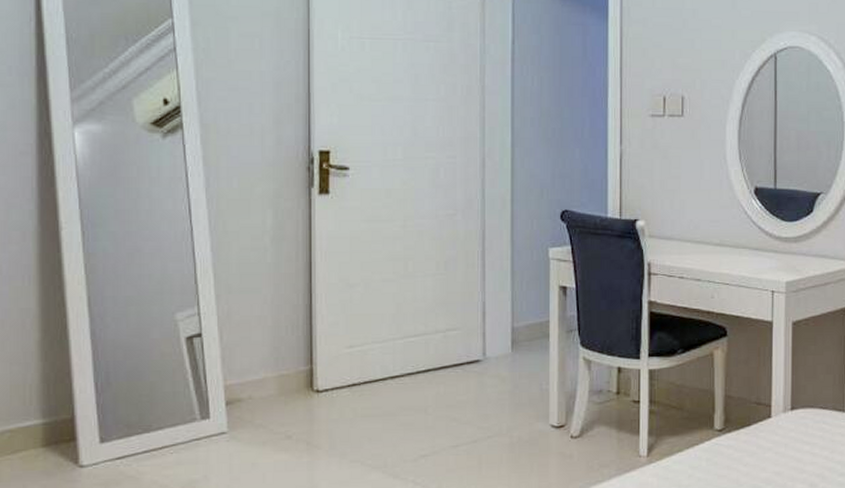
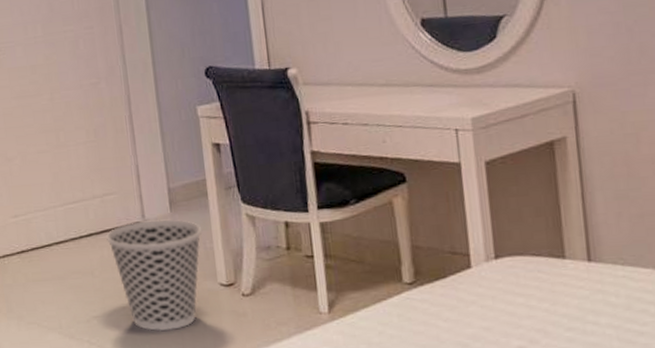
wastebasket: none [444,358,540,472] -> present [106,219,203,332]

